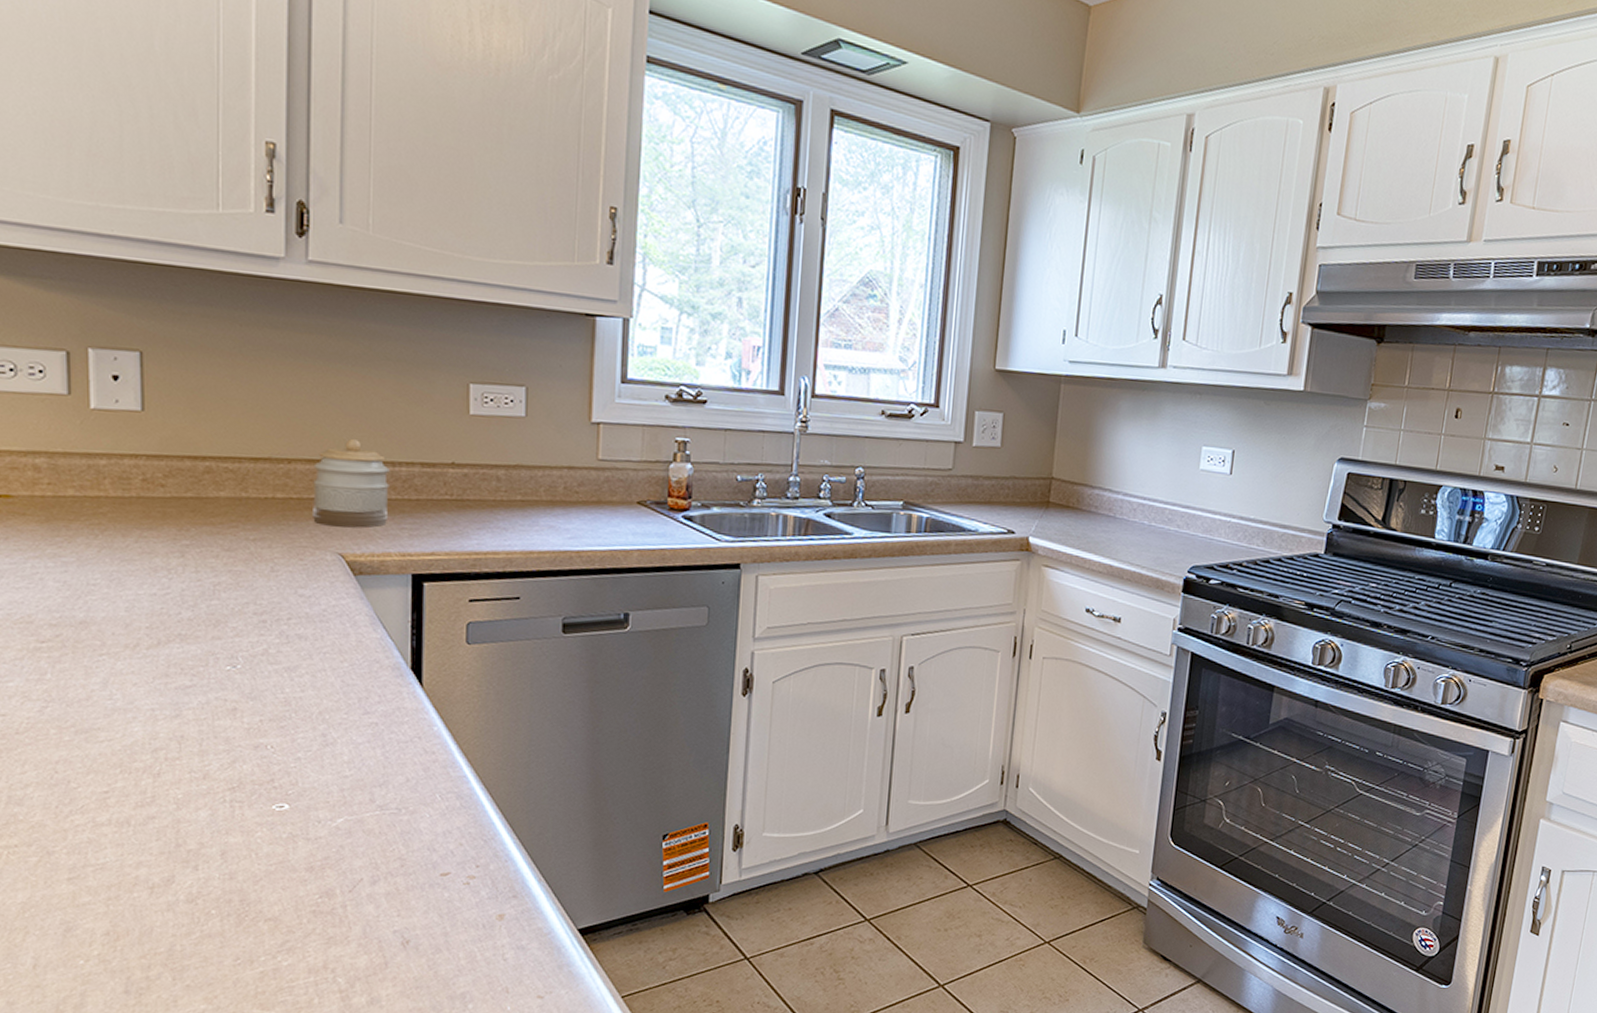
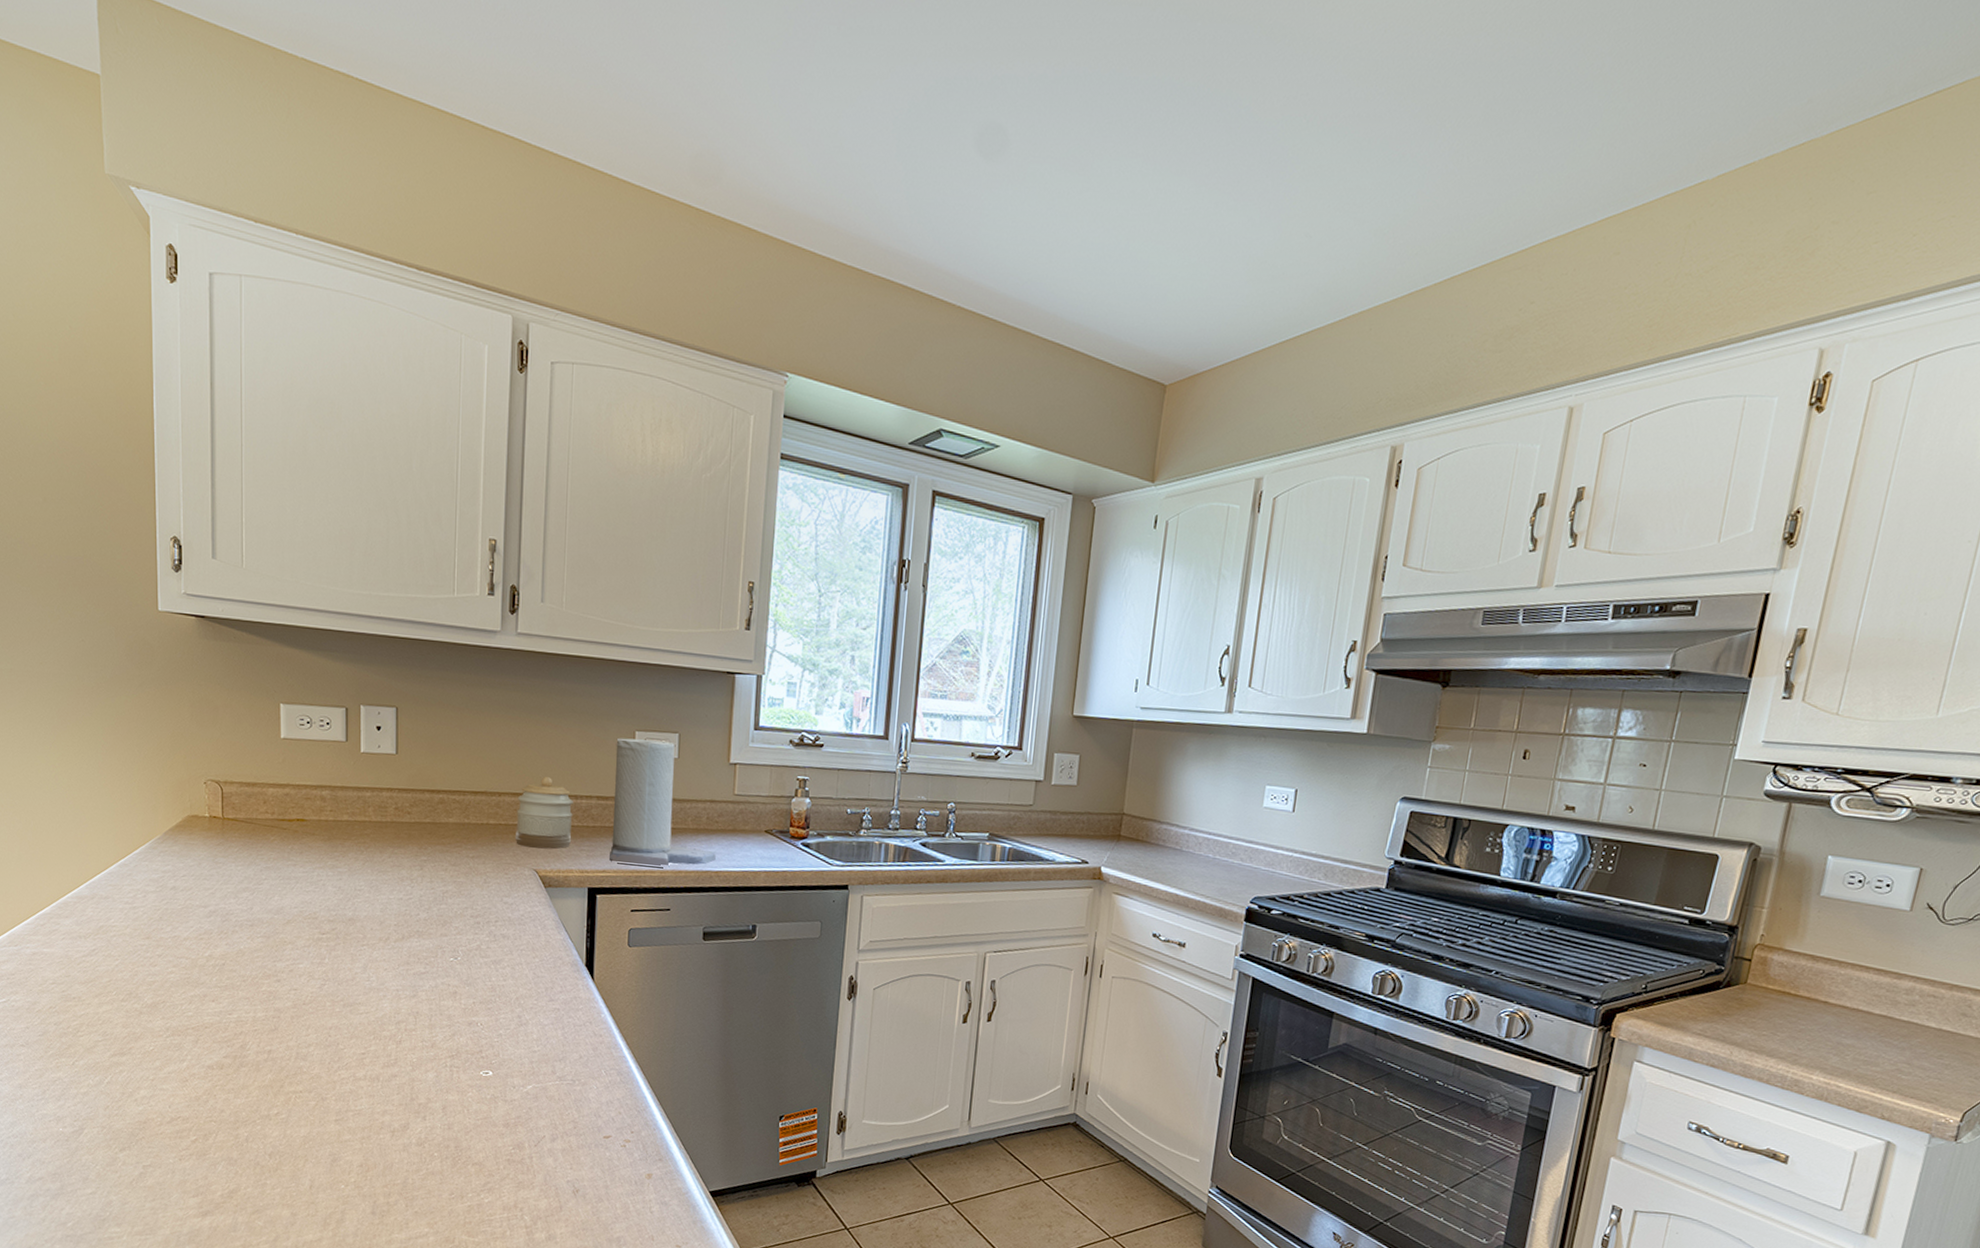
paper towel: none [438,391,577,549] -> present [608,738,716,869]

